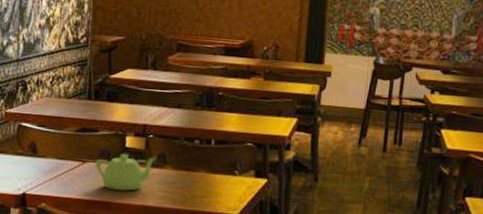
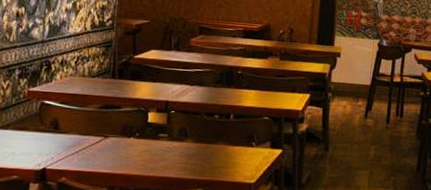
teapot: present [95,154,156,192] -> none [117,129,177,164]

